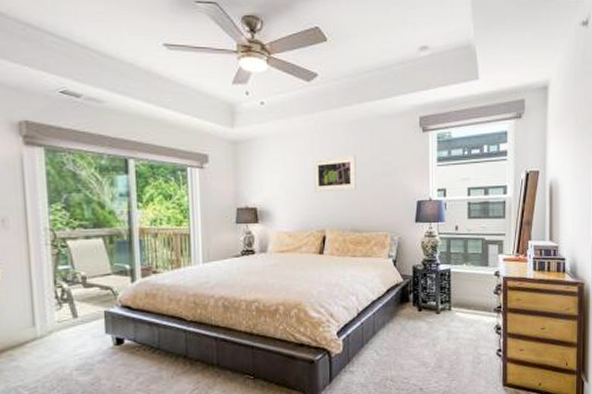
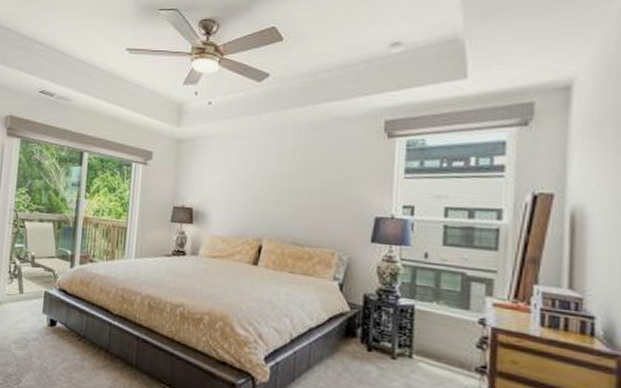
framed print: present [313,156,356,193] -> none [253,160,304,199]

